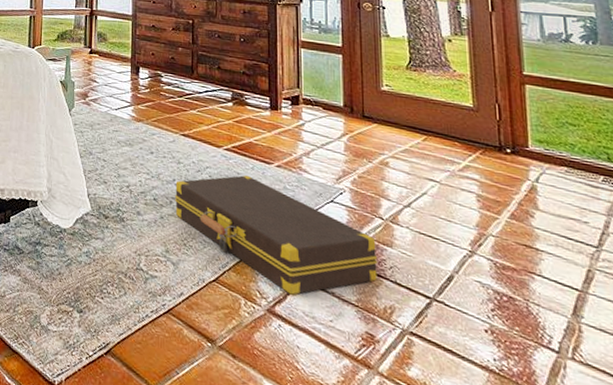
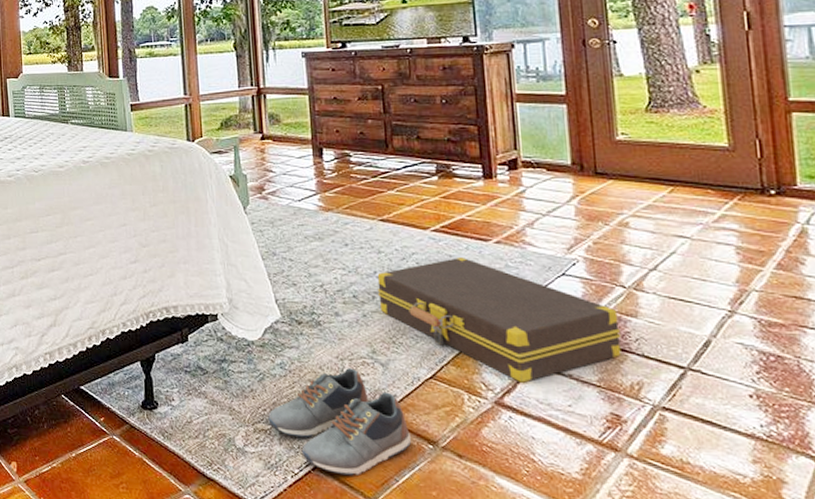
shoe: none [71,263,193,364] -> present [268,368,412,476]

